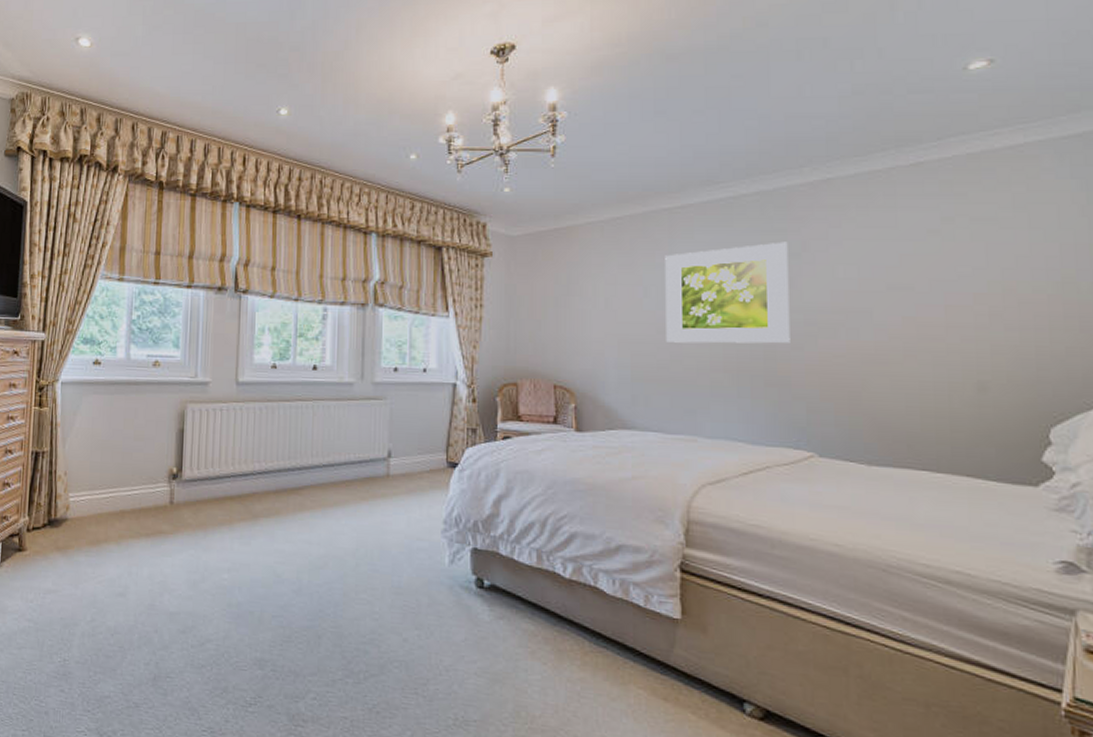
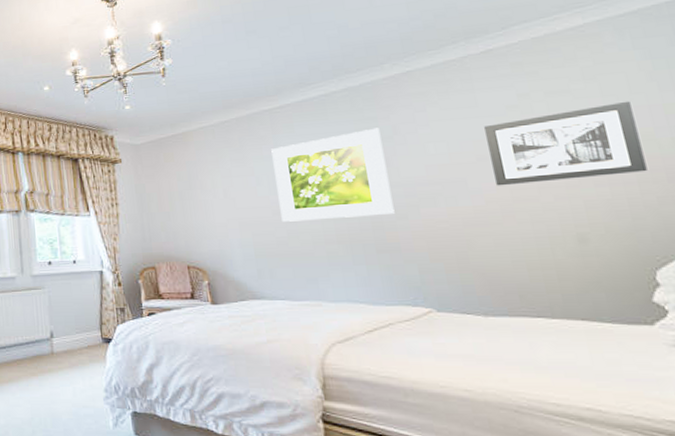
wall art: none [901,236,1061,321] -> present [484,101,647,186]

